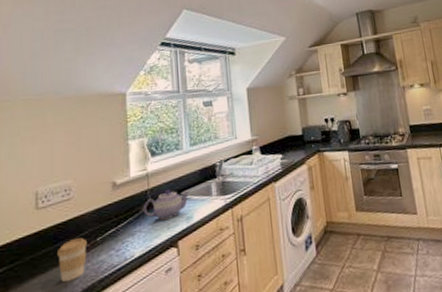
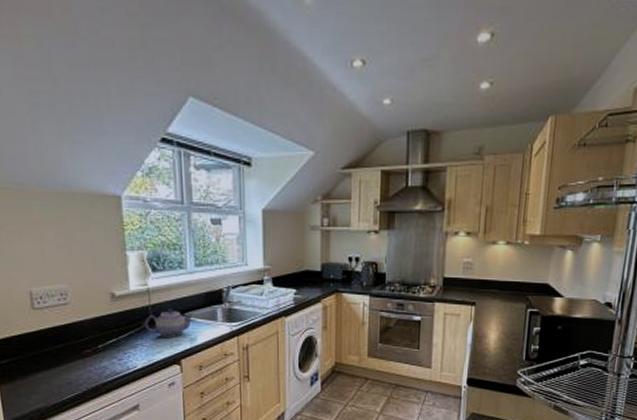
coffee cup: present [58,238,87,282] -> none [59,343,89,380]

